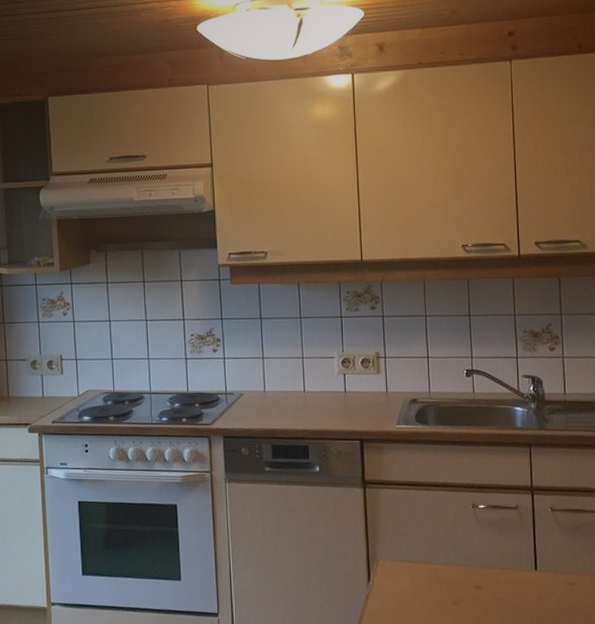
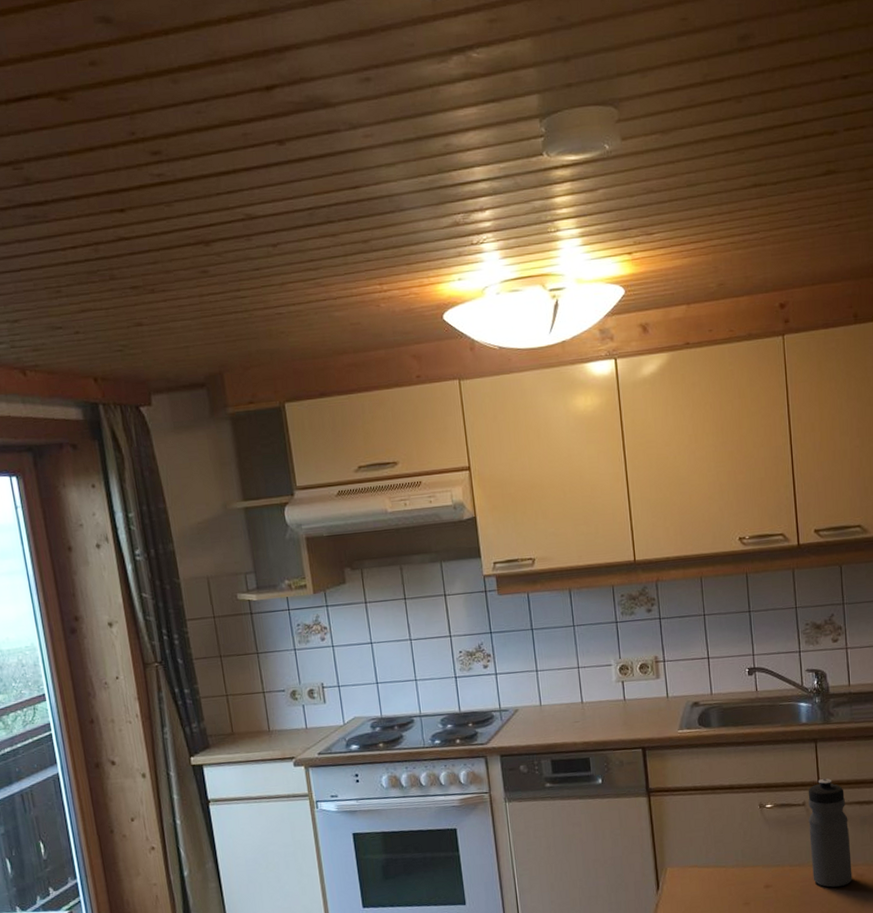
water bottle: none [520,484,563,594] -> present [808,778,853,888]

